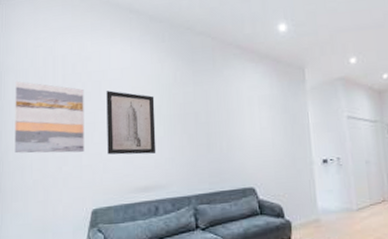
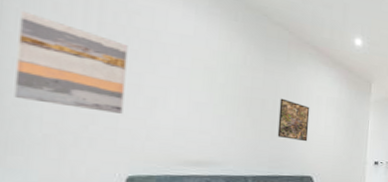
wall art: present [106,90,157,155] -> none [154,54,219,130]
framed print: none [211,107,245,150] -> present [277,98,310,142]

